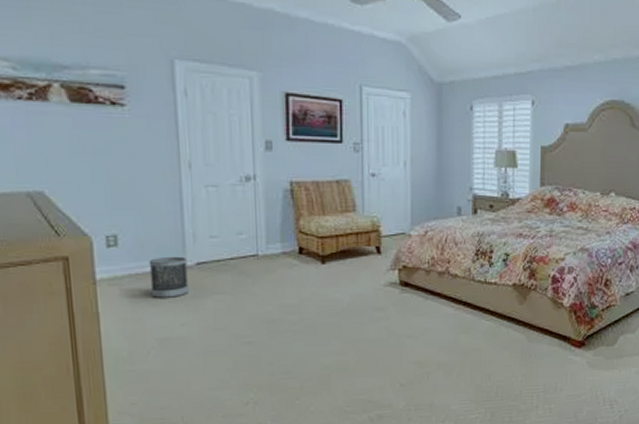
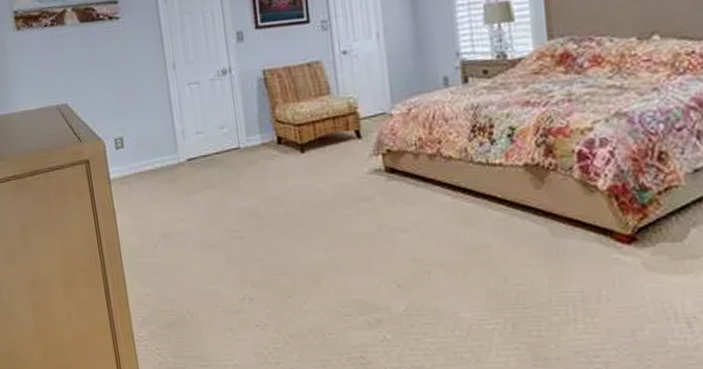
wastebasket: present [148,256,189,298] -> none [148,153,183,195]

